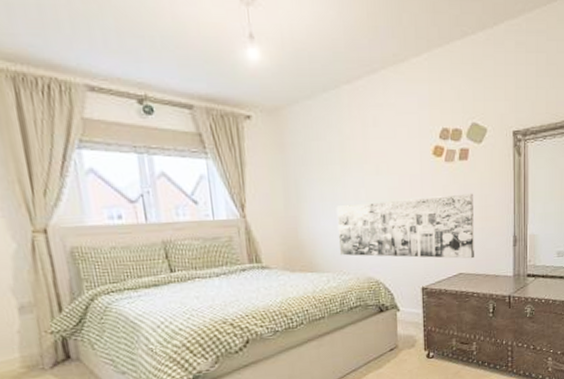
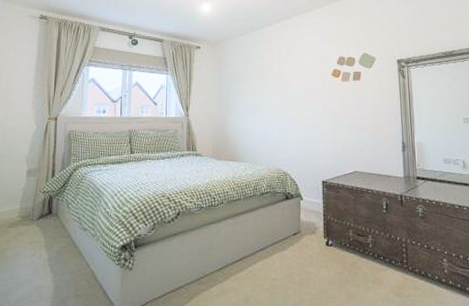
wall art: present [336,193,474,259] -> none [255,106,368,160]

